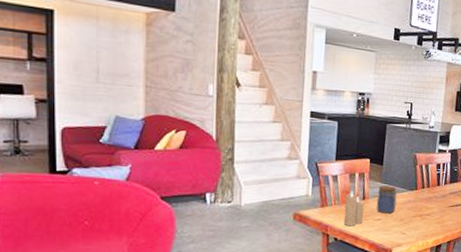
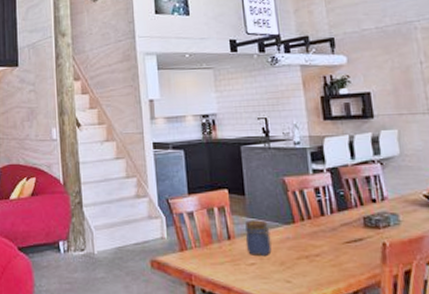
candle: present [344,190,364,227] -> none [207,229,233,274]

